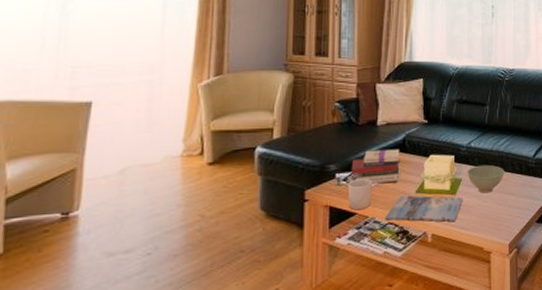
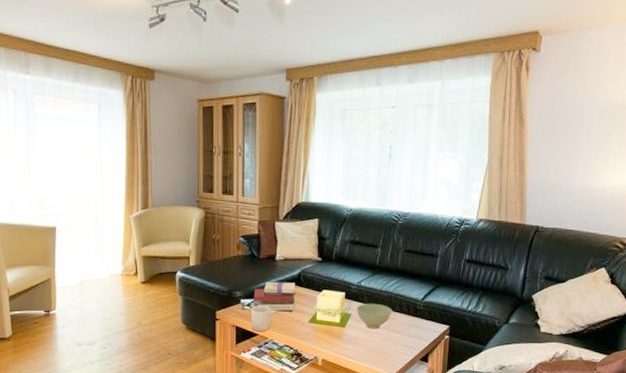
magazine: present [385,195,463,222] -> none [282,324,352,351]

